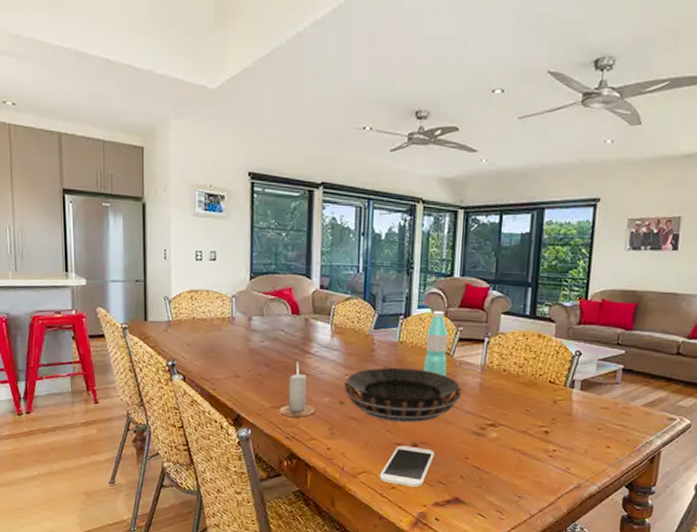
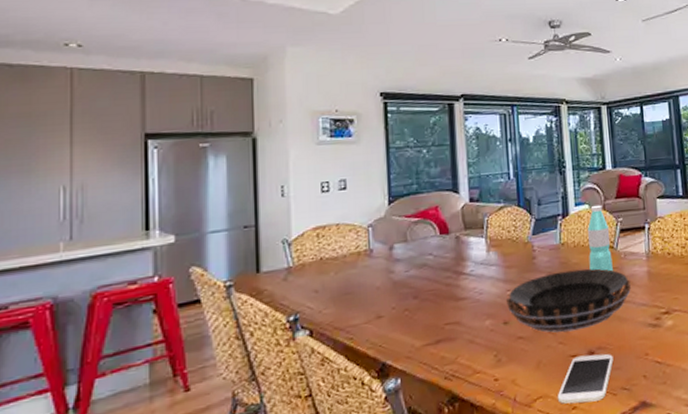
candle: present [279,361,316,417] -> none [433,286,477,353]

